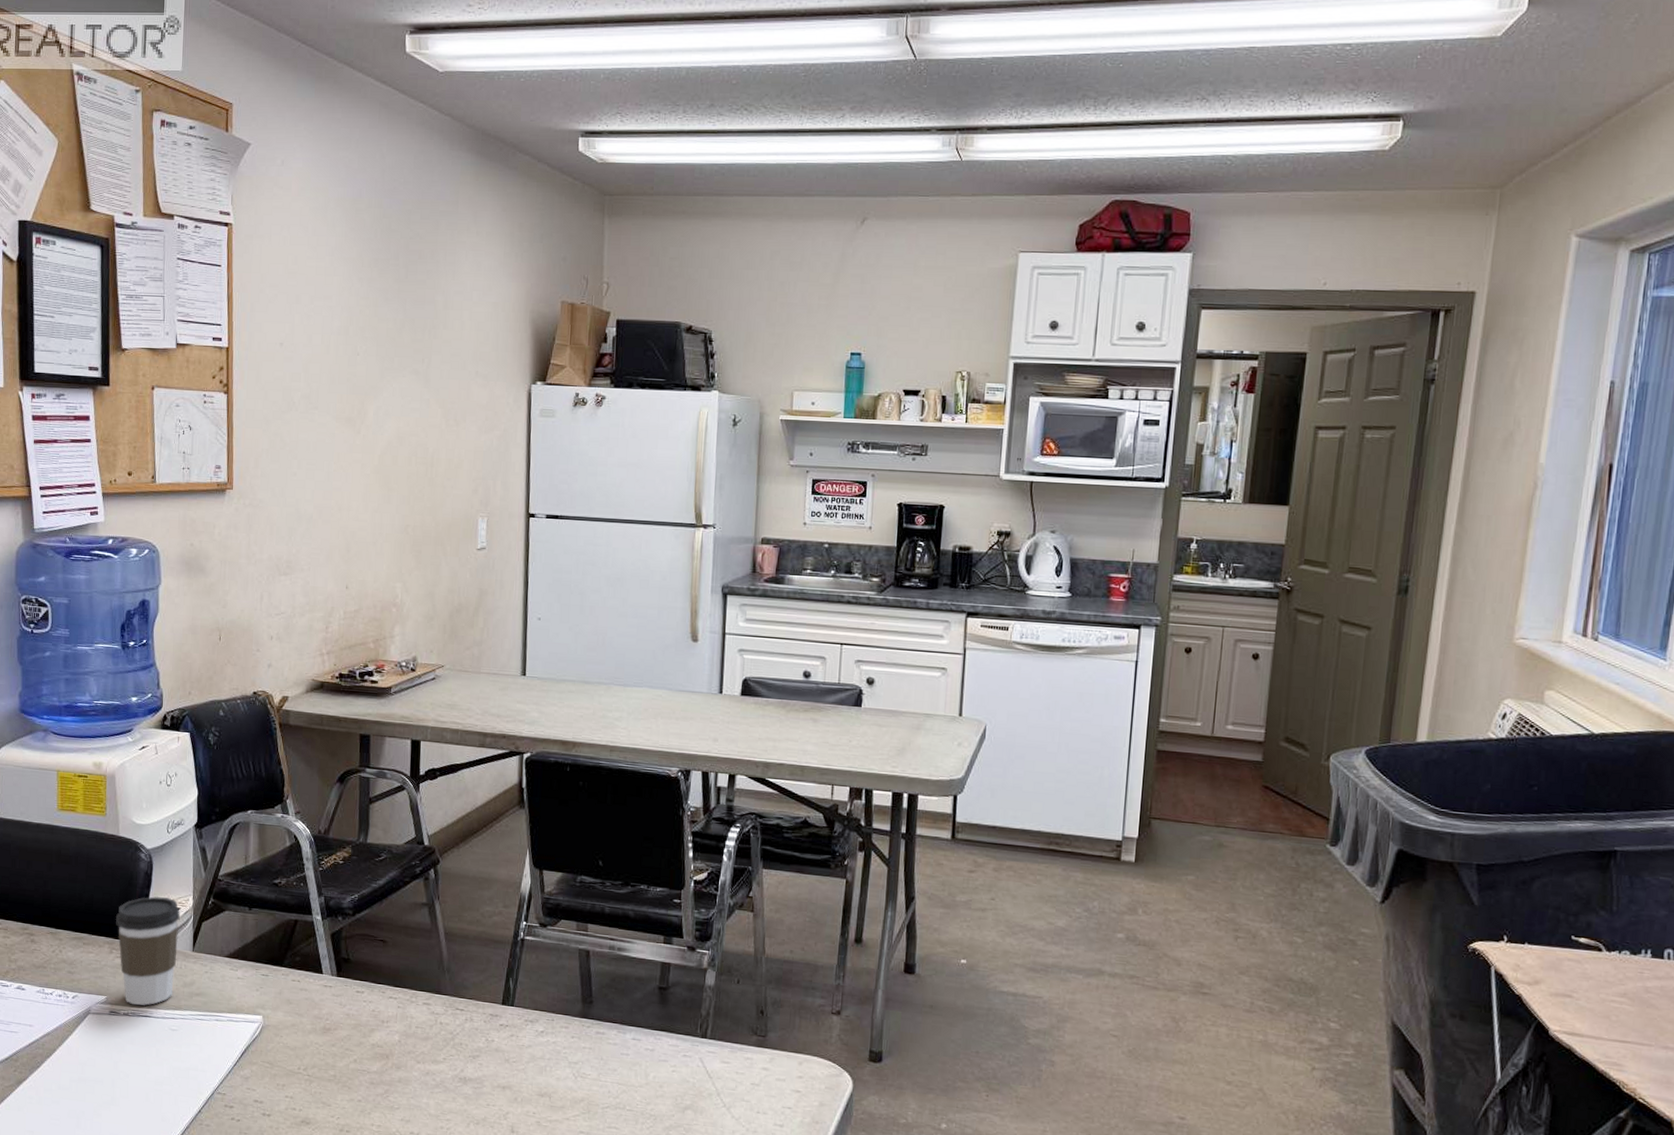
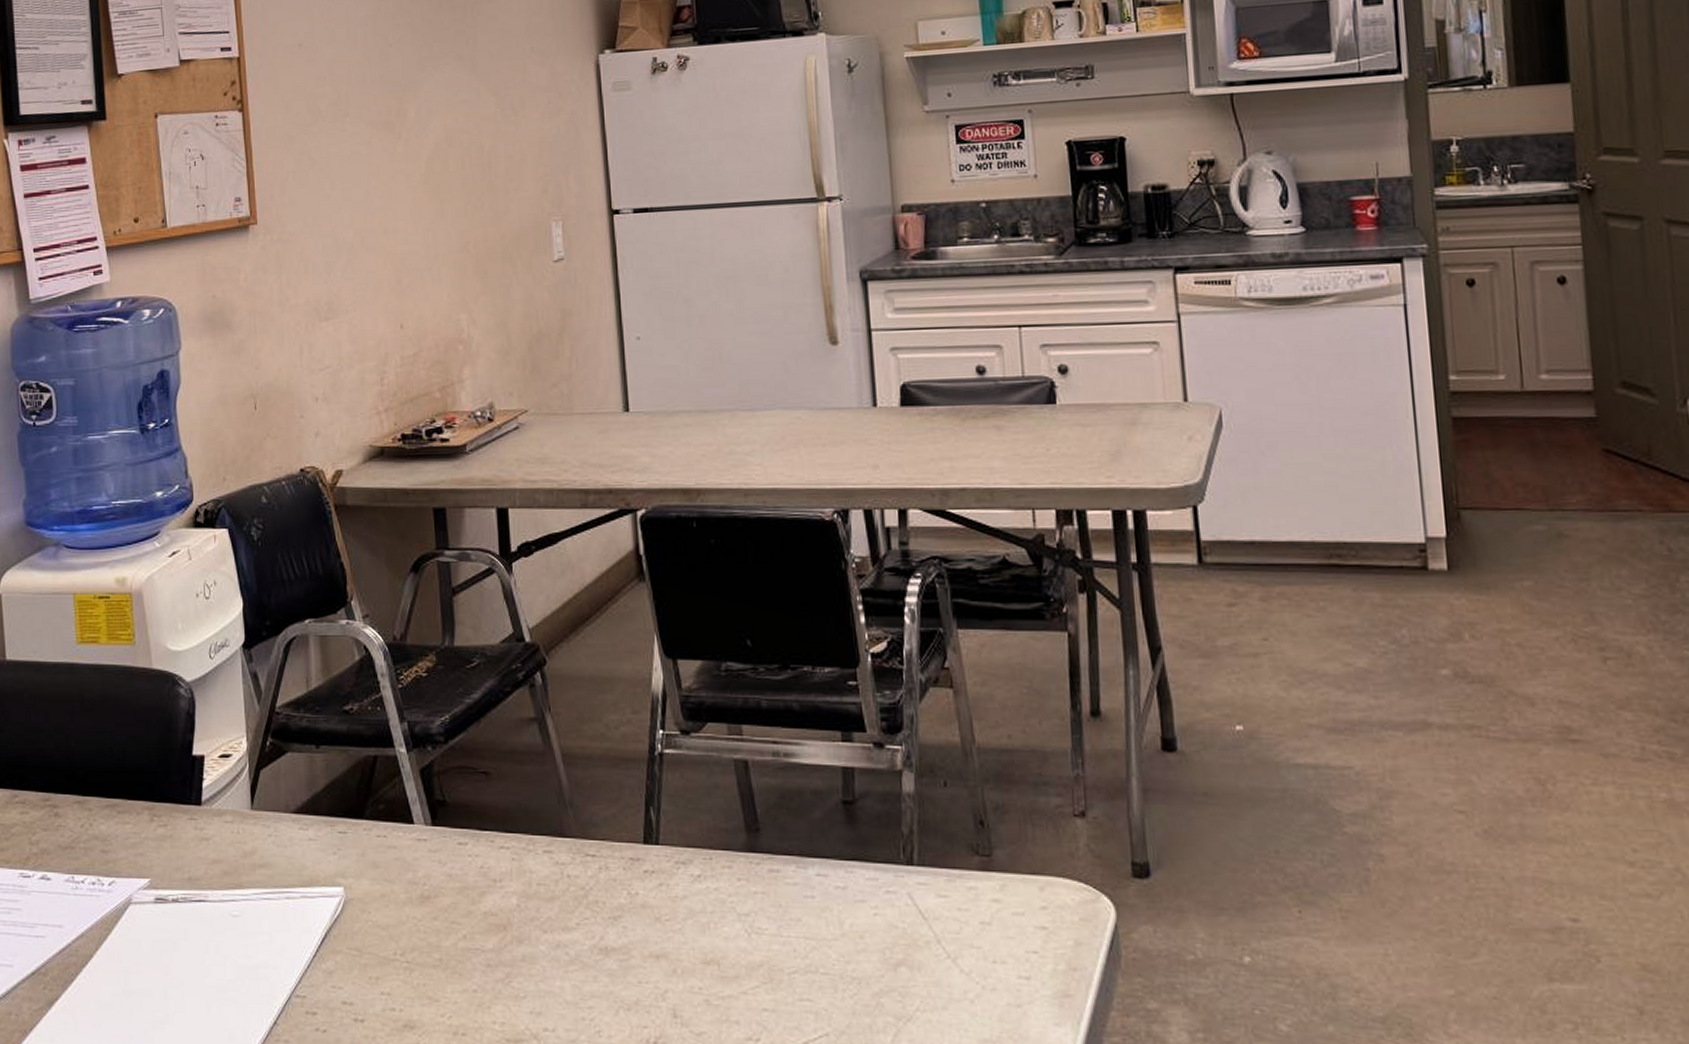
coffee cup: present [115,896,180,1006] -> none [154,741,233,888]

